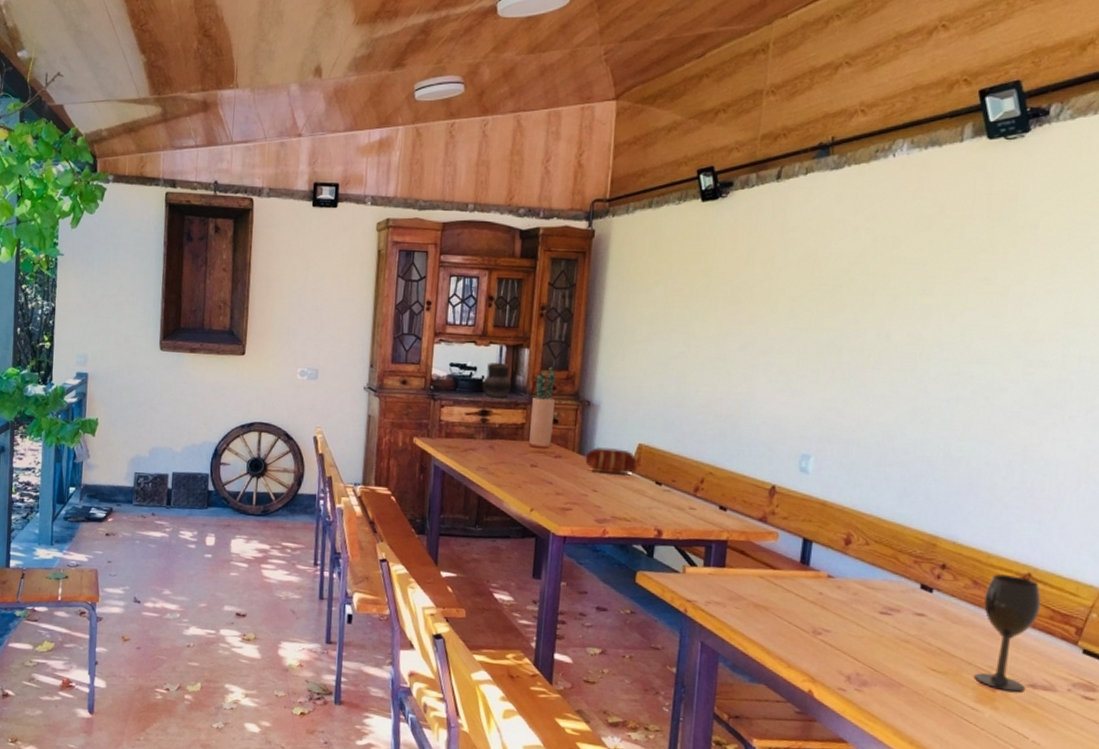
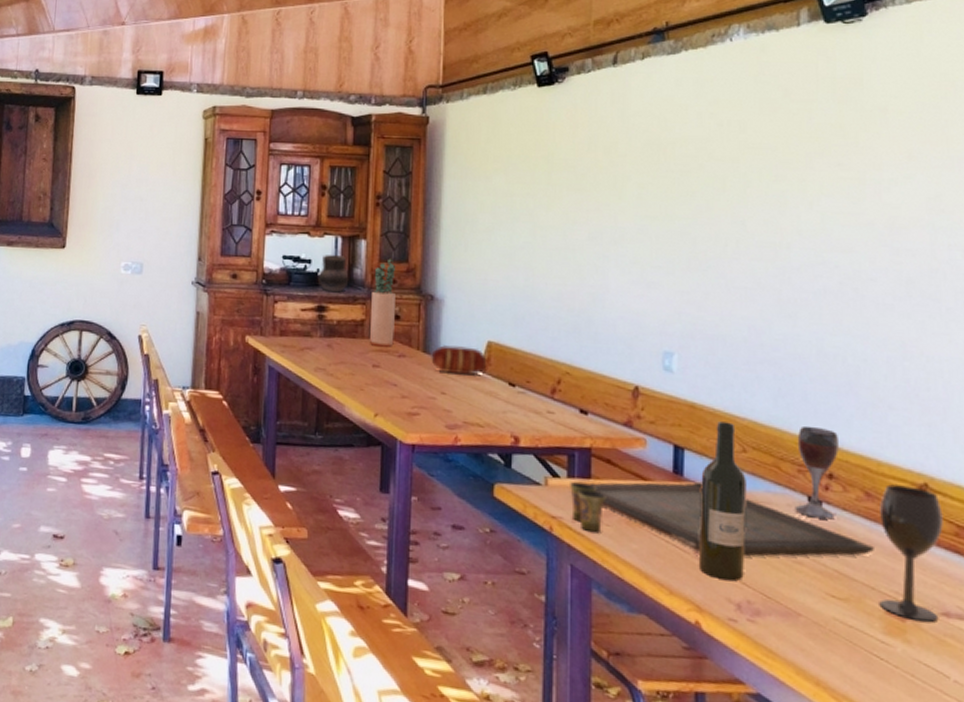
cup: none [705,569,738,614] -> present [570,481,607,532]
serving tray: none [723,570,976,636] -> present [589,481,874,557]
wine bottle: none [815,517,867,656] -> present [698,421,747,581]
cup: none [907,522,955,604] -> present [795,425,839,520]

